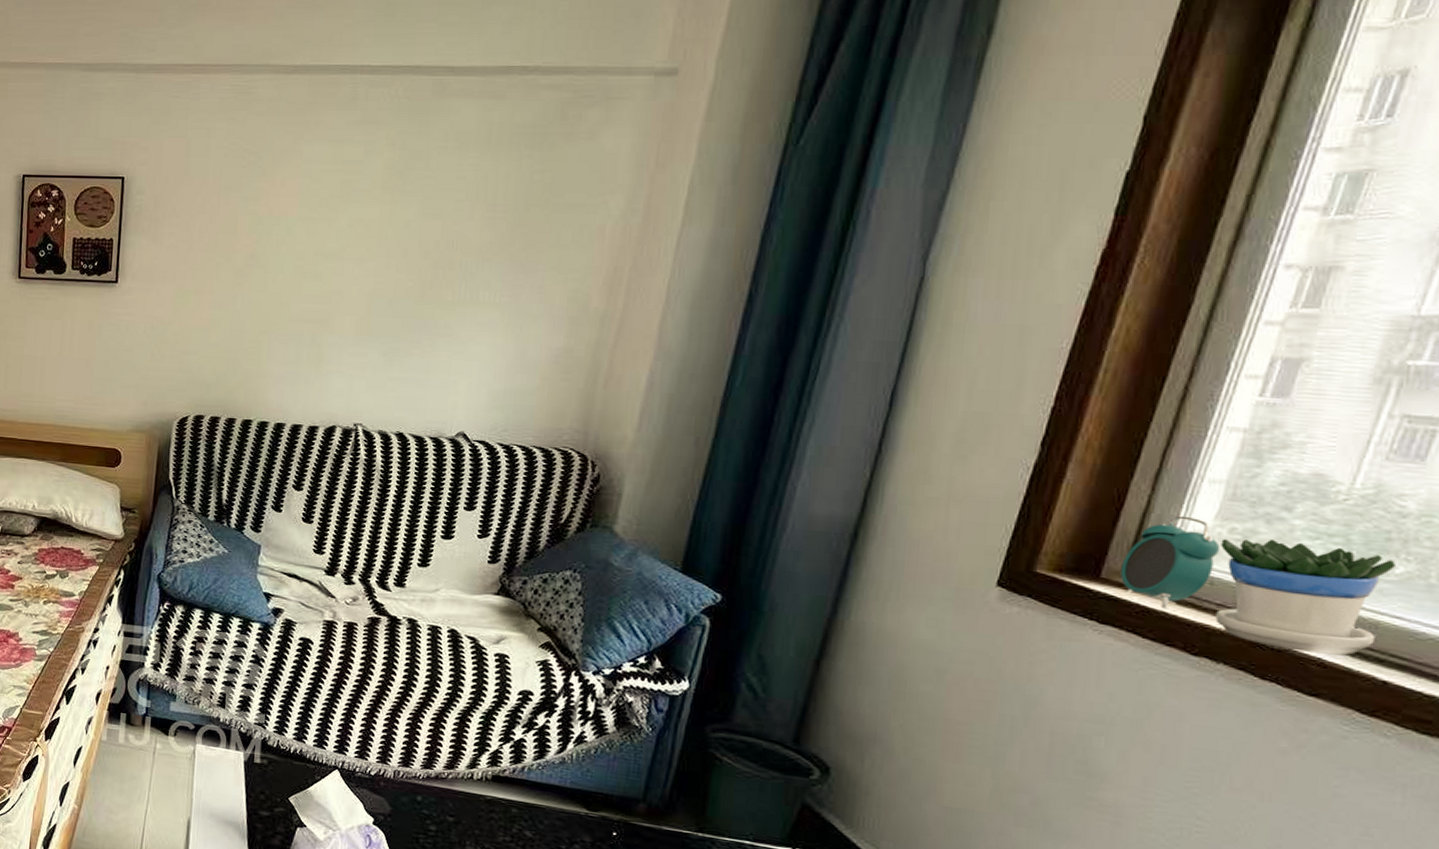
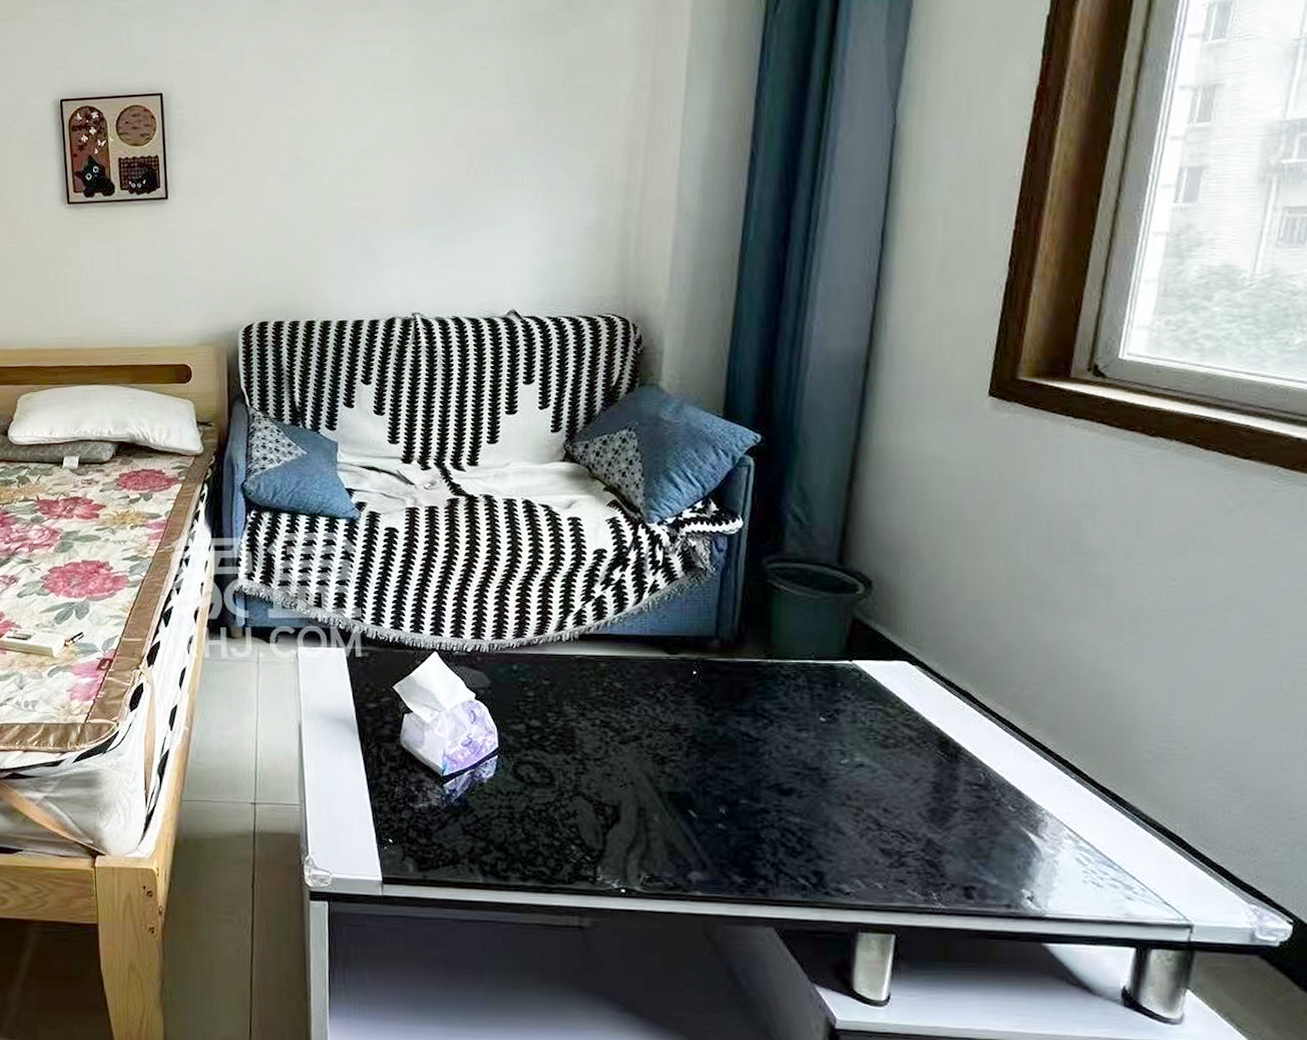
alarm clock: present [1120,515,1221,609] -> none [1085,314,1161,399]
flowerpot: present [1215,539,1396,655] -> none [1160,326,1294,421]

